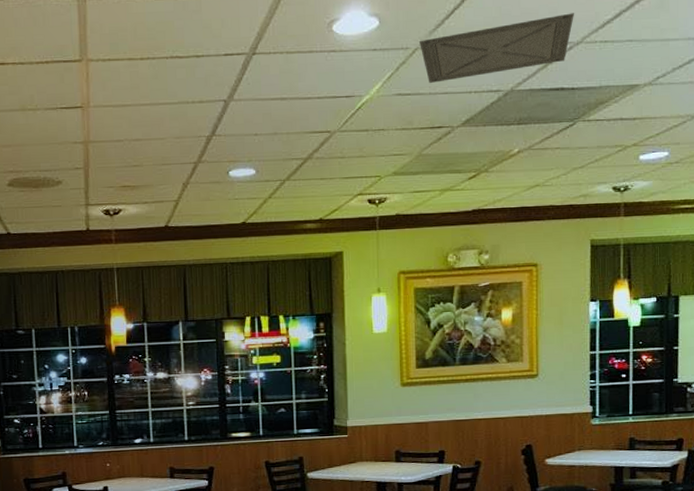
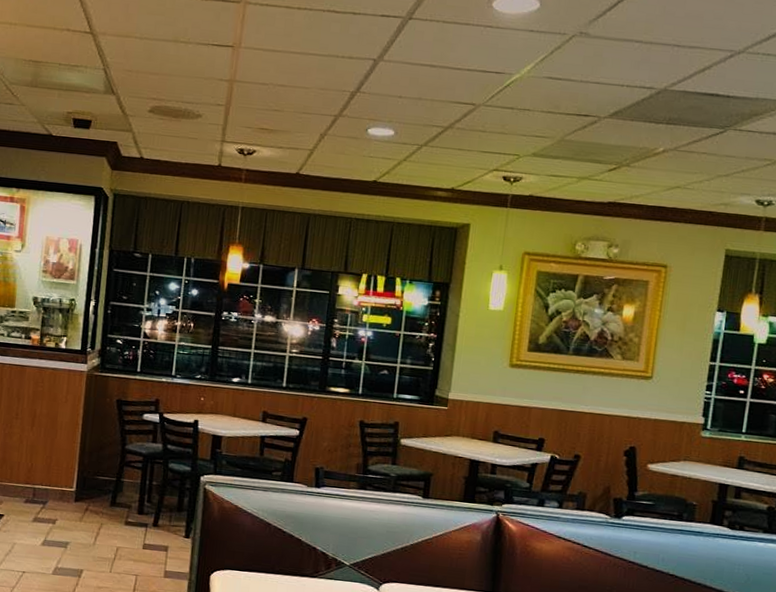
ceiling vent: present [420,13,575,84] -> none [577,21,741,72]

